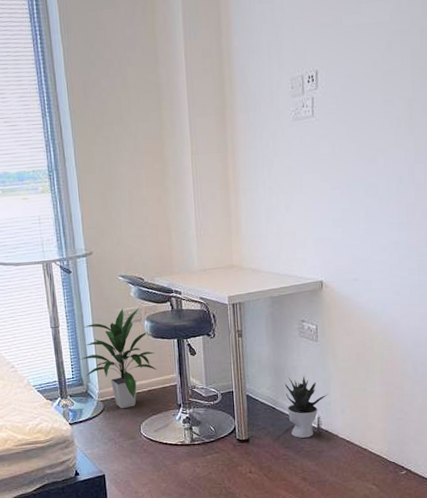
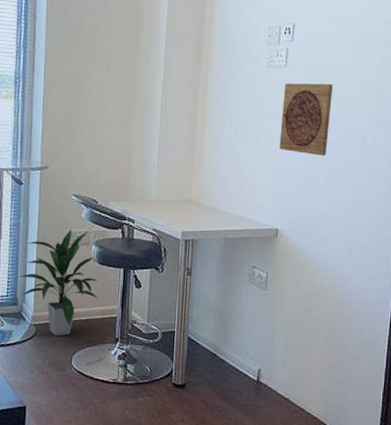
potted plant: present [284,375,329,438] -> none [228,324,272,390]
wall panel: none [313,126,364,203] -> present [279,83,333,156]

